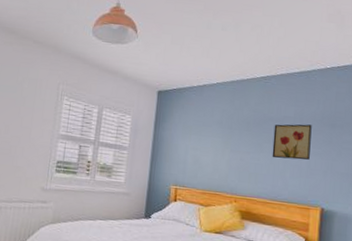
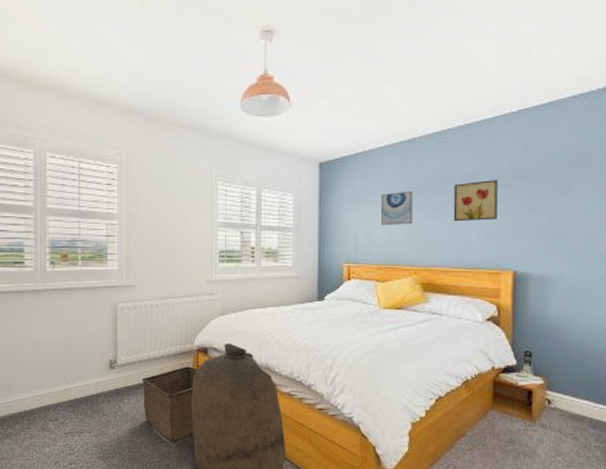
wall art: none [207,125,239,156] -> present [380,190,413,225]

